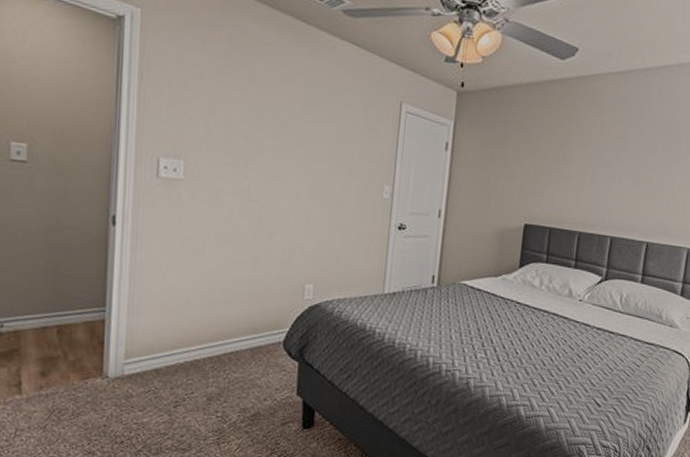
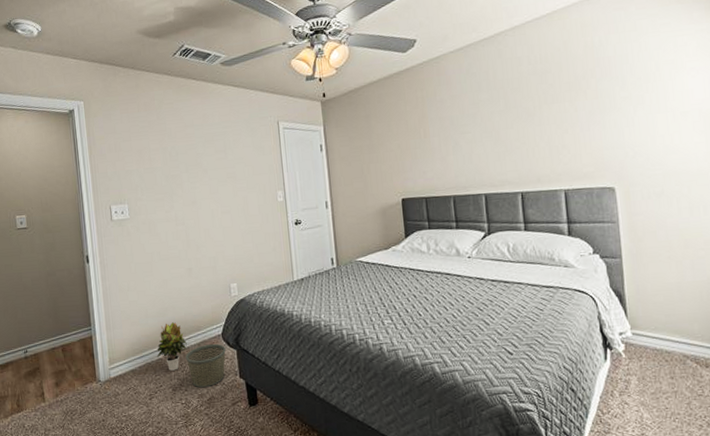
potted plant: none [194,318,236,377] -> present [157,322,187,371]
basket: none [230,351,286,402] -> present [185,343,227,388]

